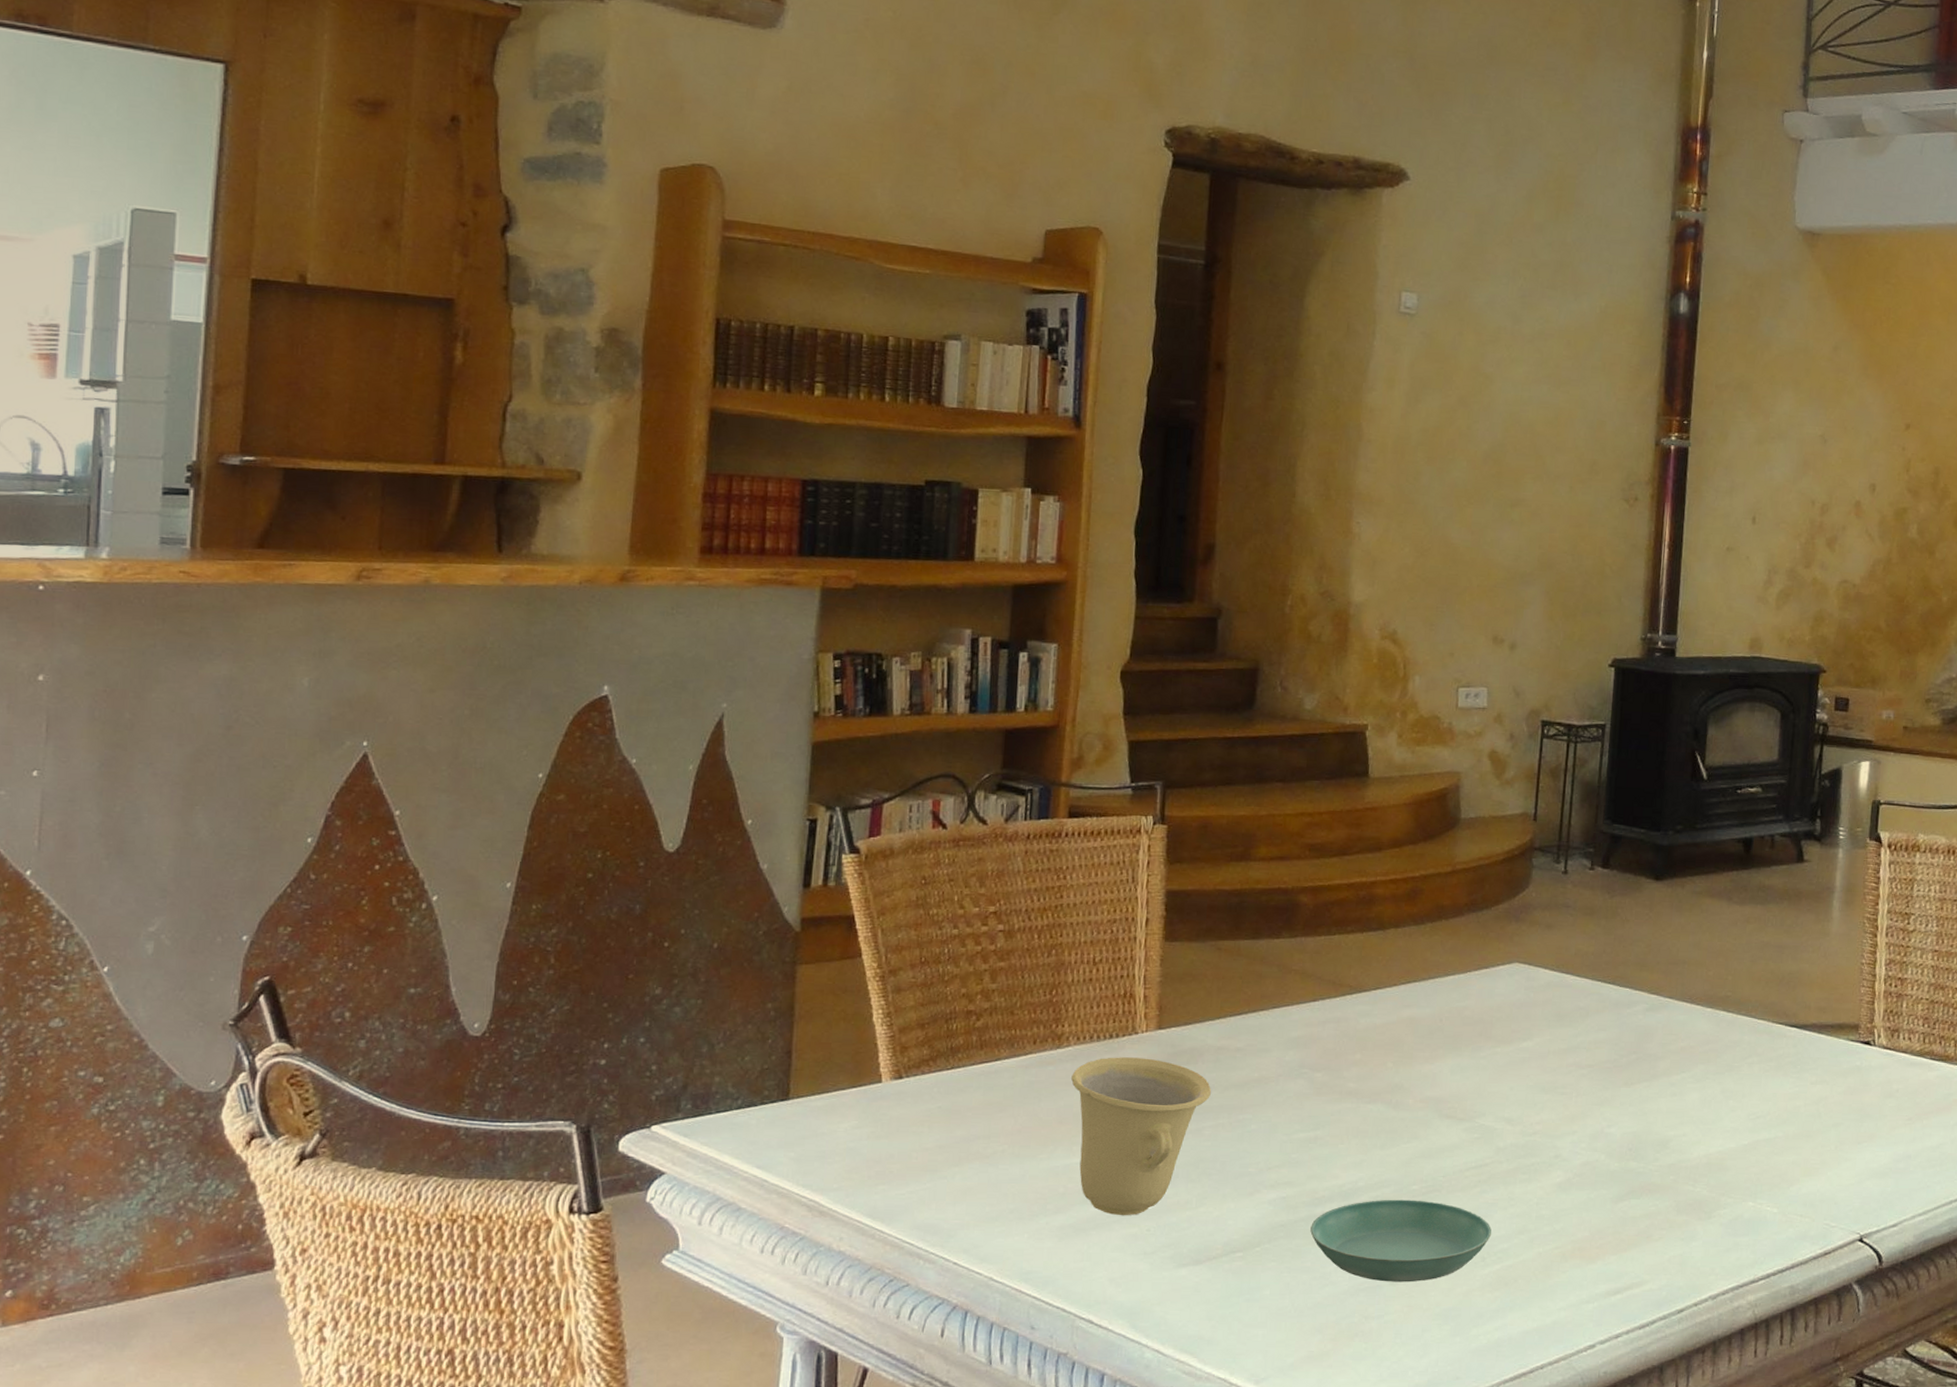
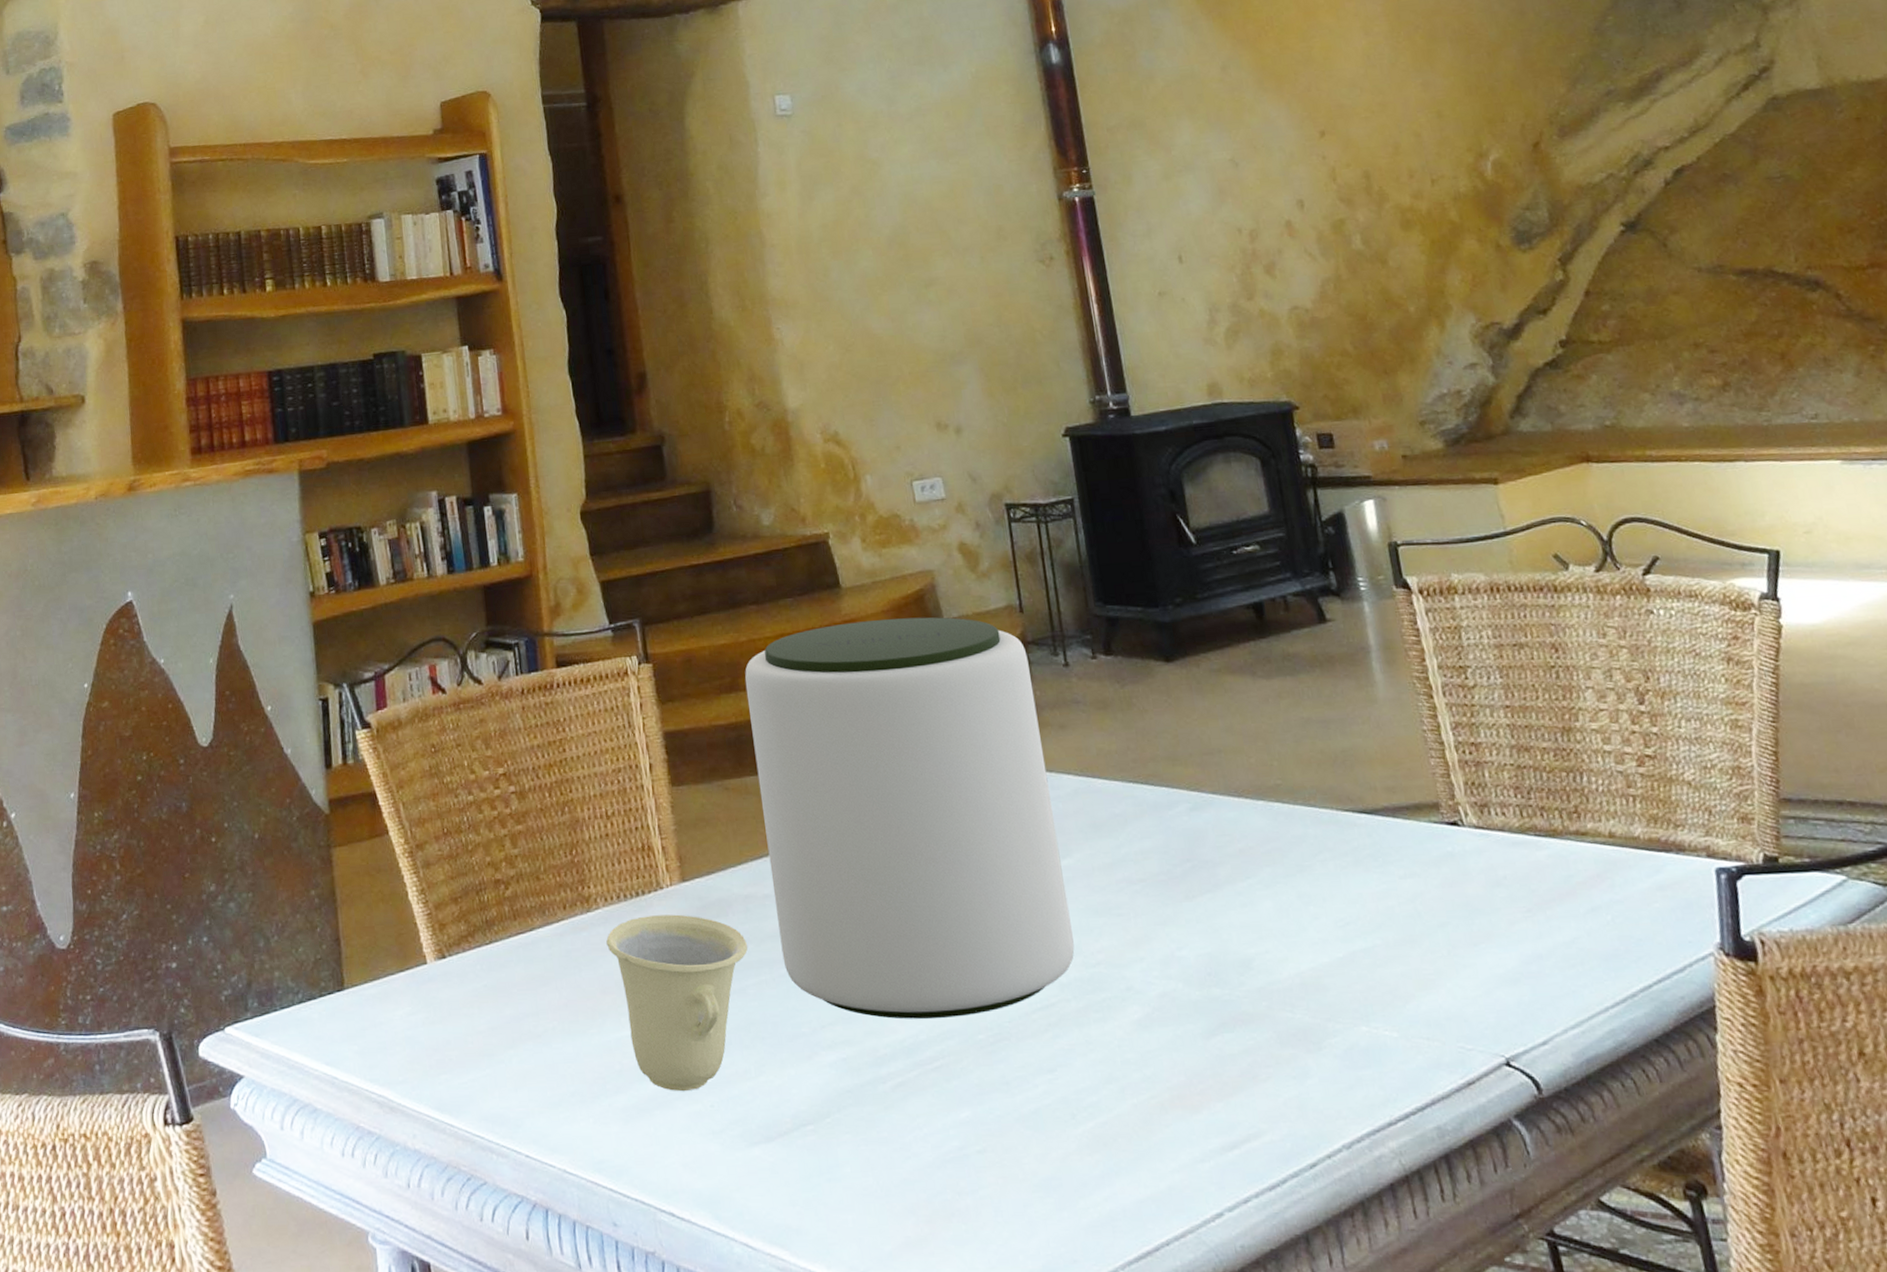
plant pot: none [1243,810,1532,1169] -> present [745,617,1075,1019]
saucer: present [1310,1199,1492,1282] -> none [879,1051,1076,1150]

